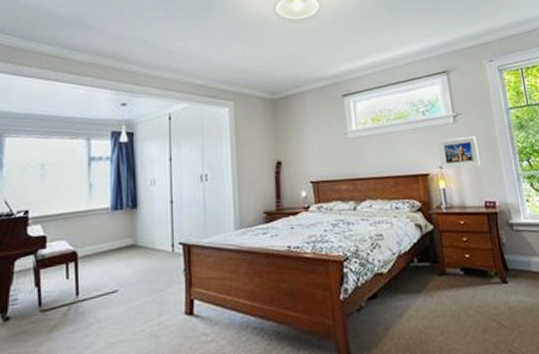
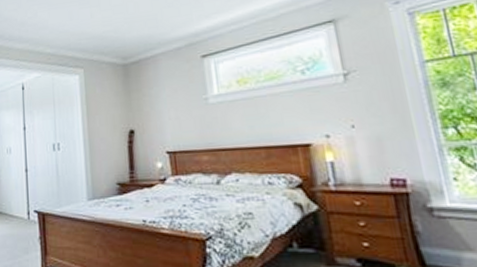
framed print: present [437,136,481,169] -> none [322,98,383,139]

